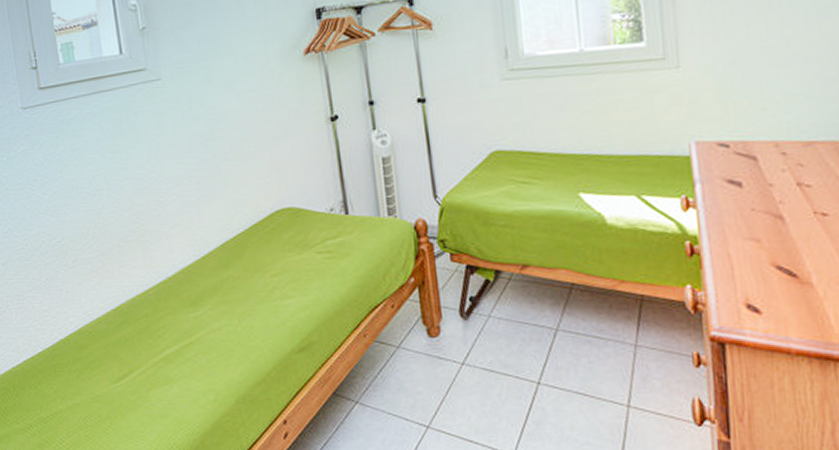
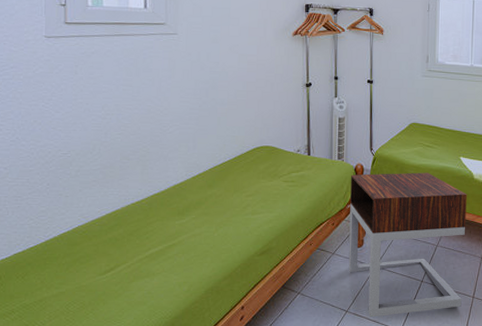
nightstand: none [410,222,610,436] -> present [348,172,467,318]

